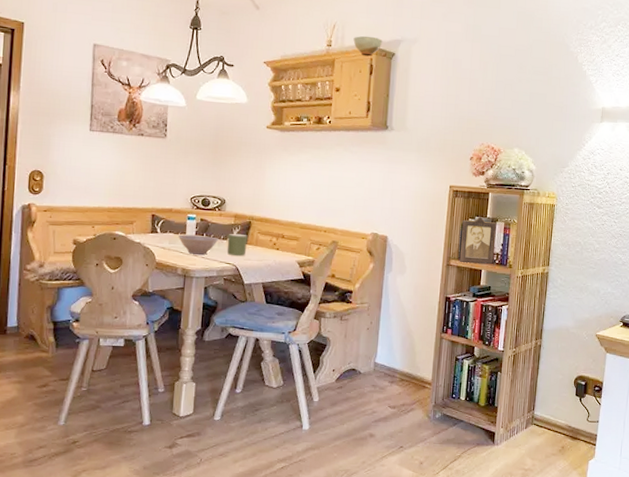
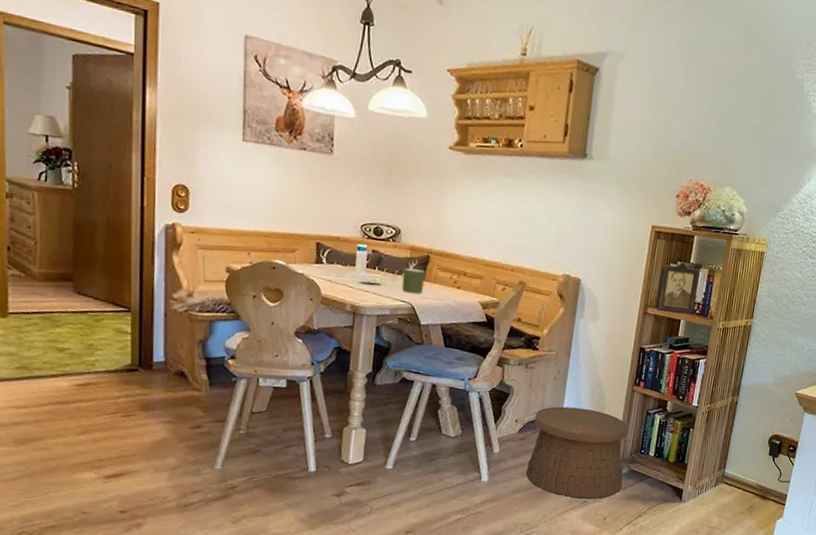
bowl: present [178,234,219,255] -> none [347,267,393,291]
basket: none [344,355,439,444] -> present [526,406,628,499]
bowl: present [353,35,383,57] -> none [552,44,586,71]

